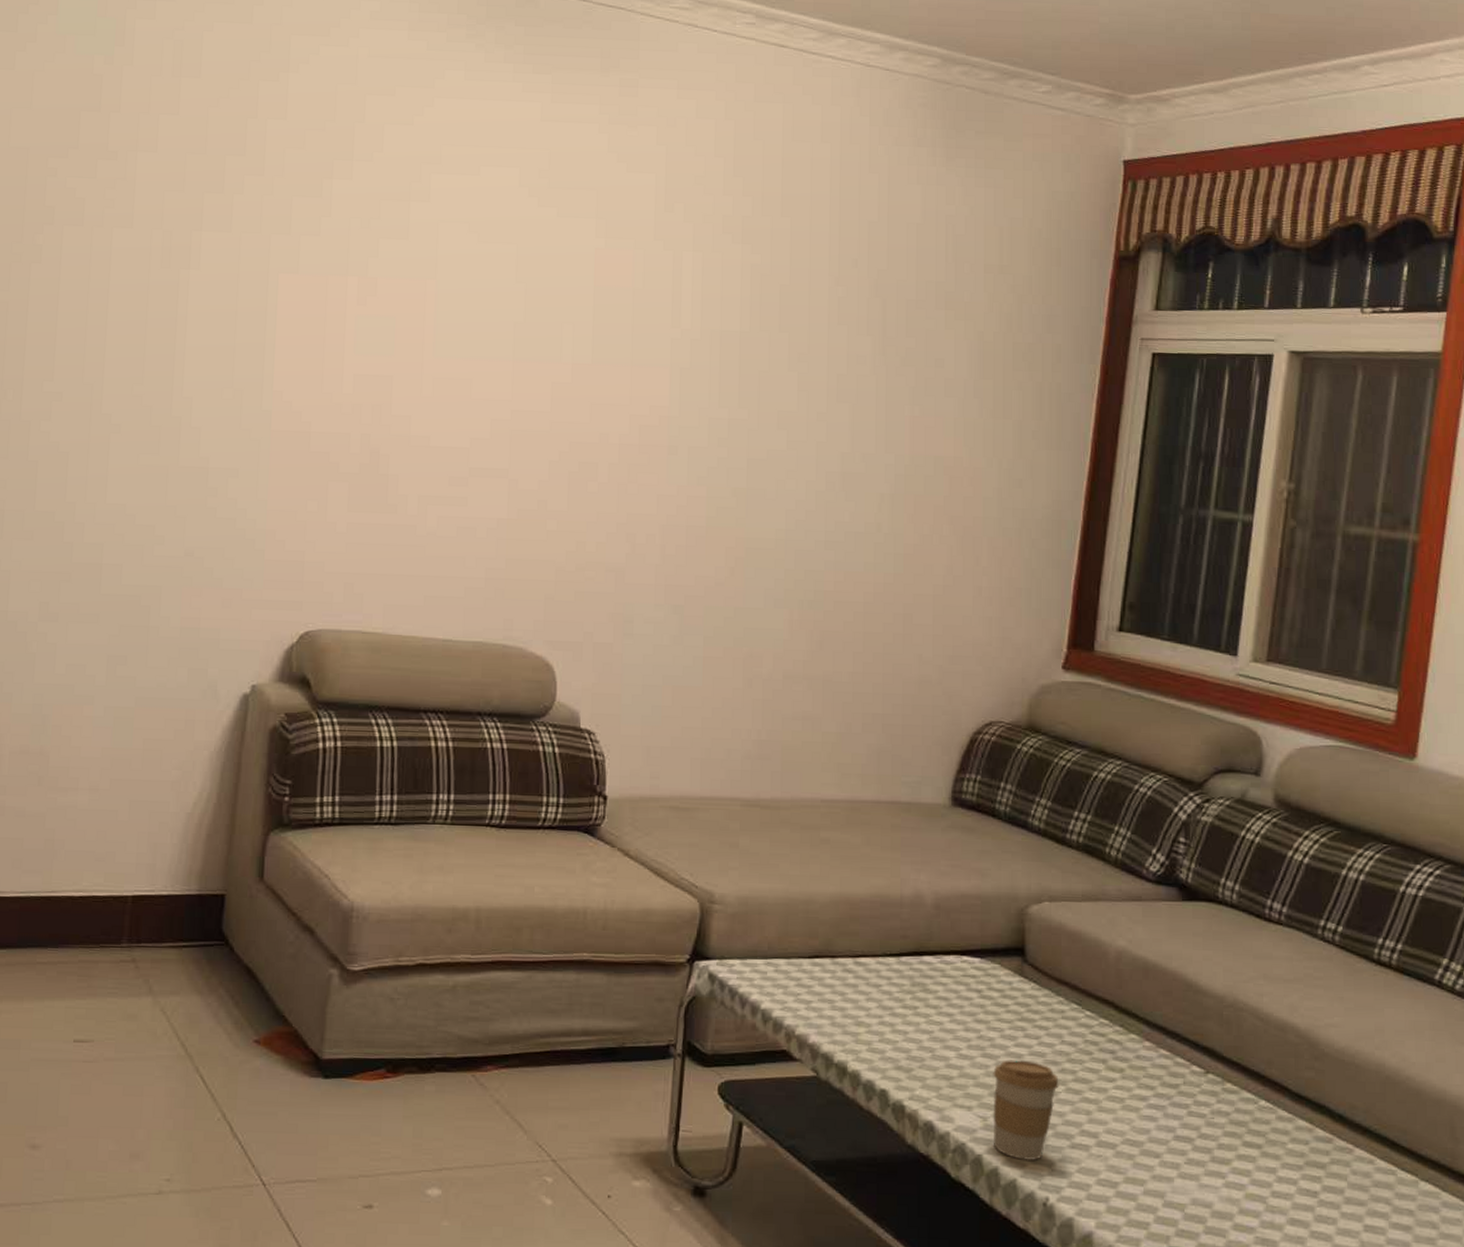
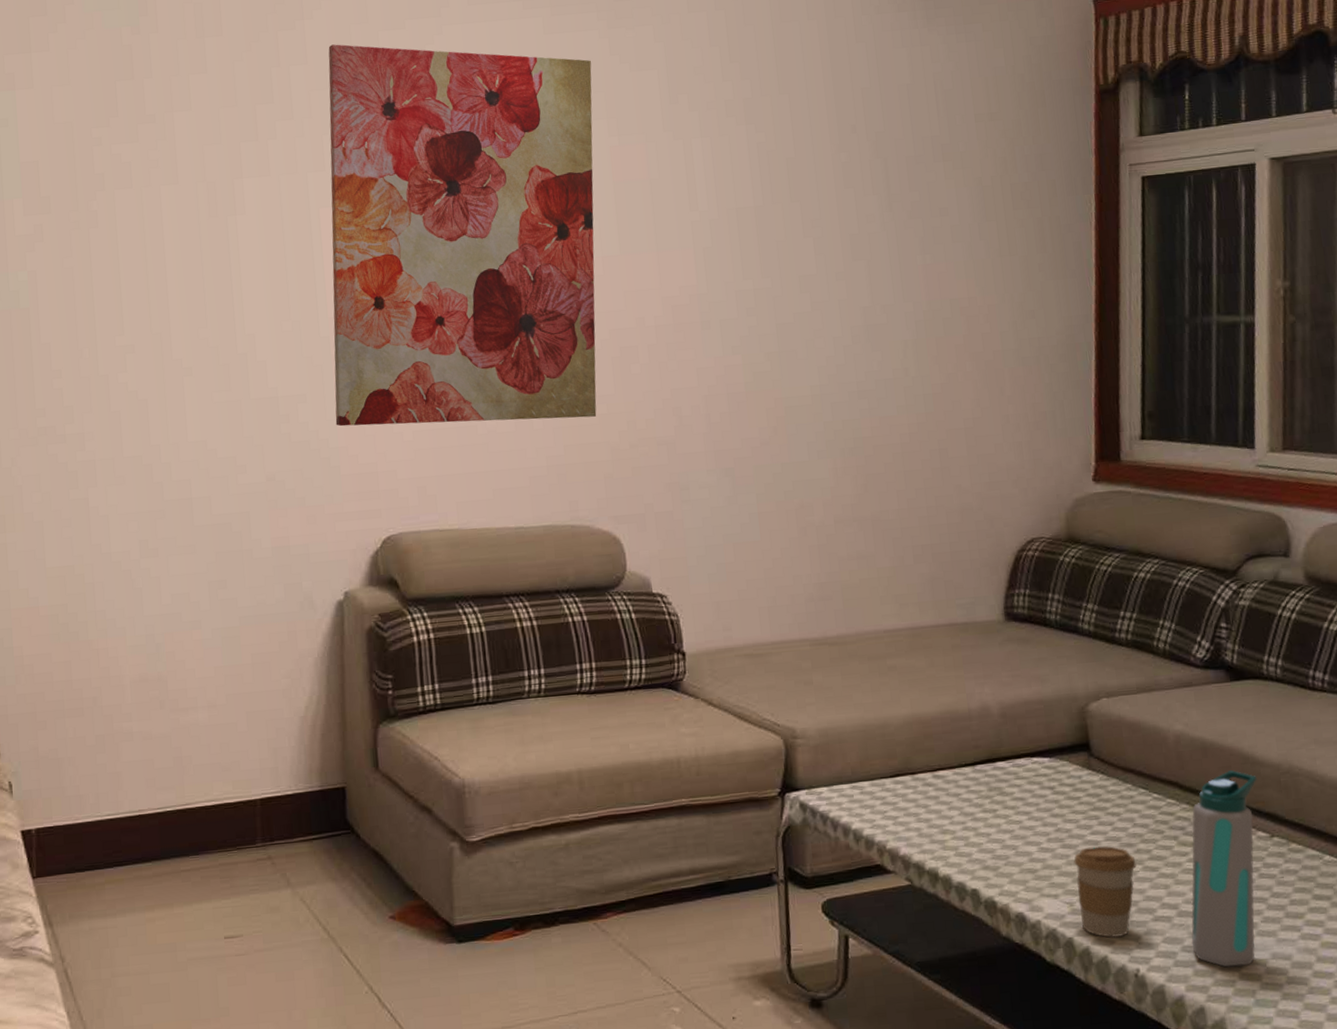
wall art: none [266,102,587,532] -> present [328,44,597,427]
water bottle: none [1108,995,1198,1209] -> present [1191,769,1257,968]

